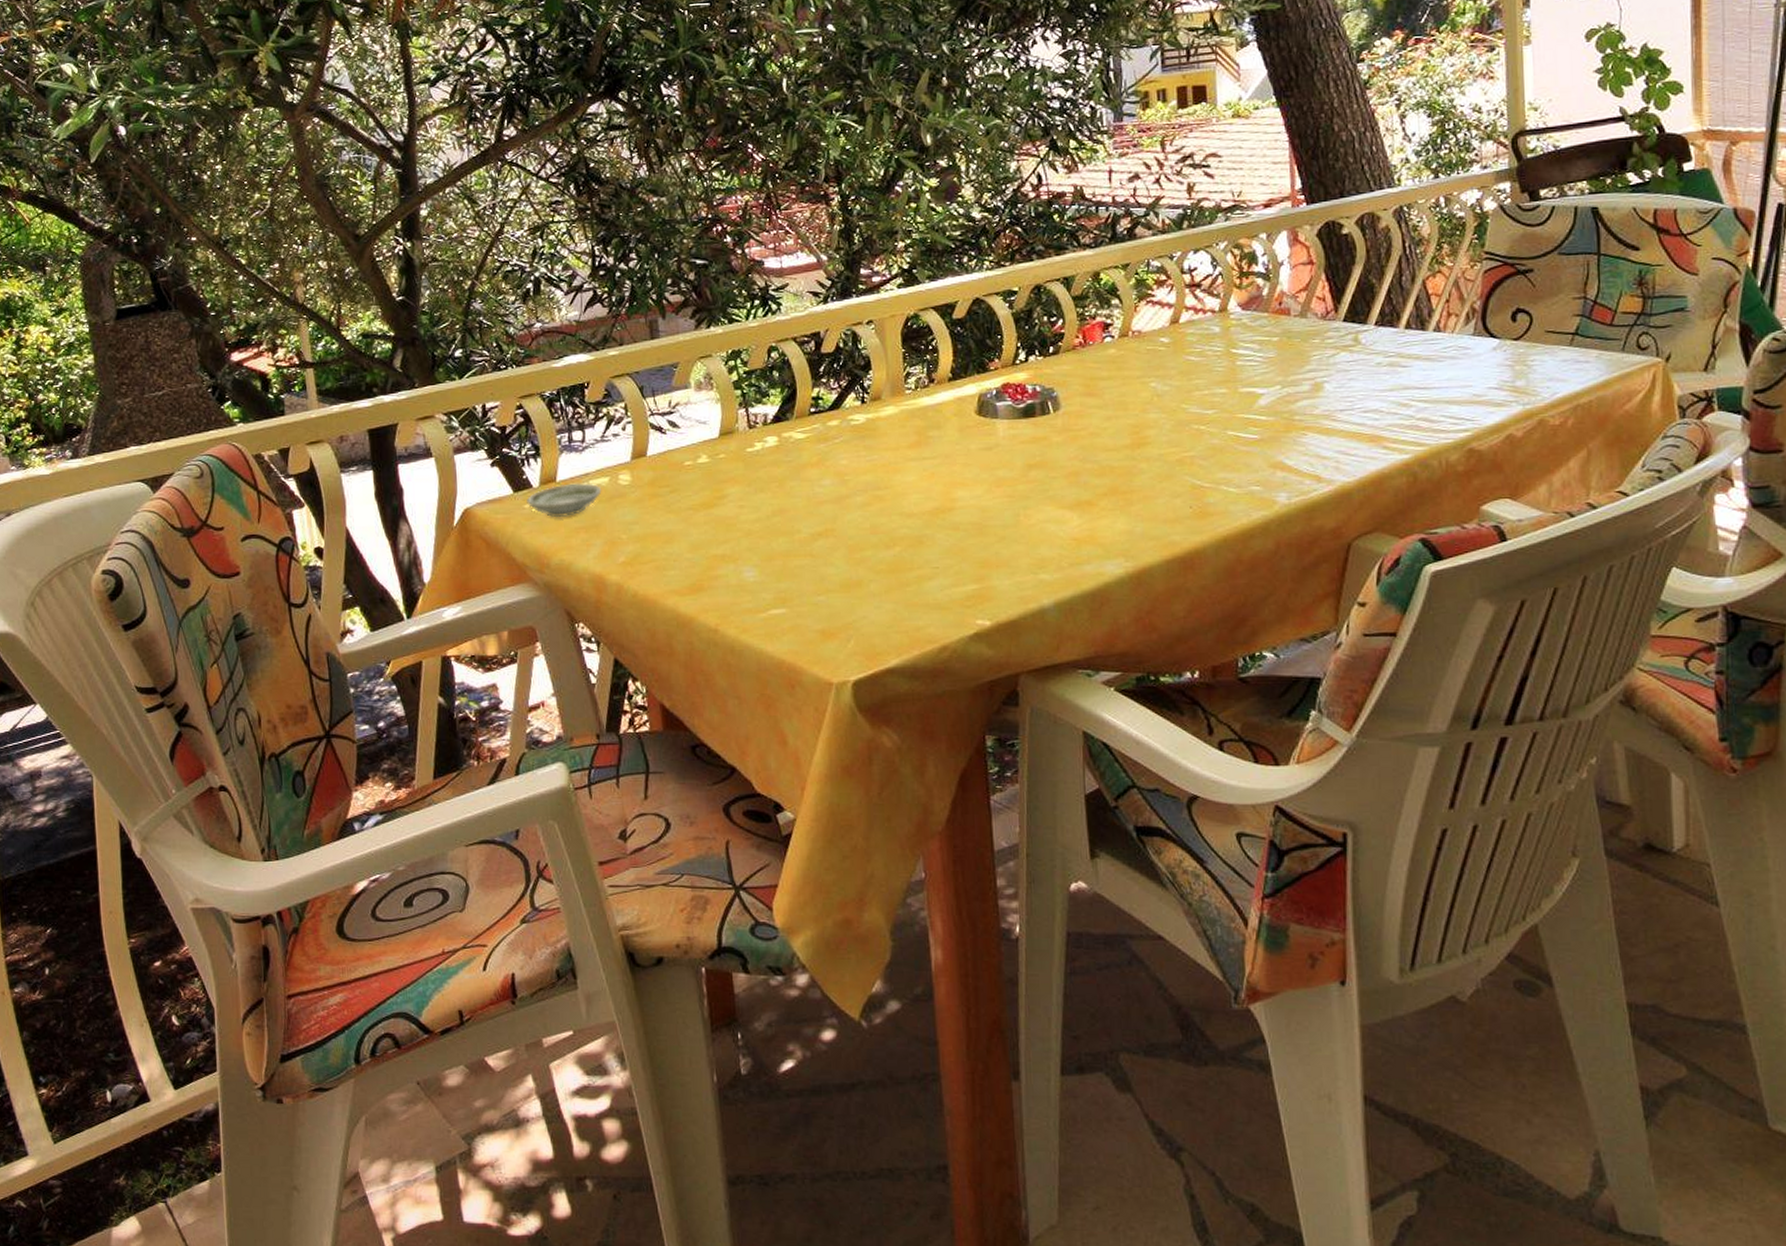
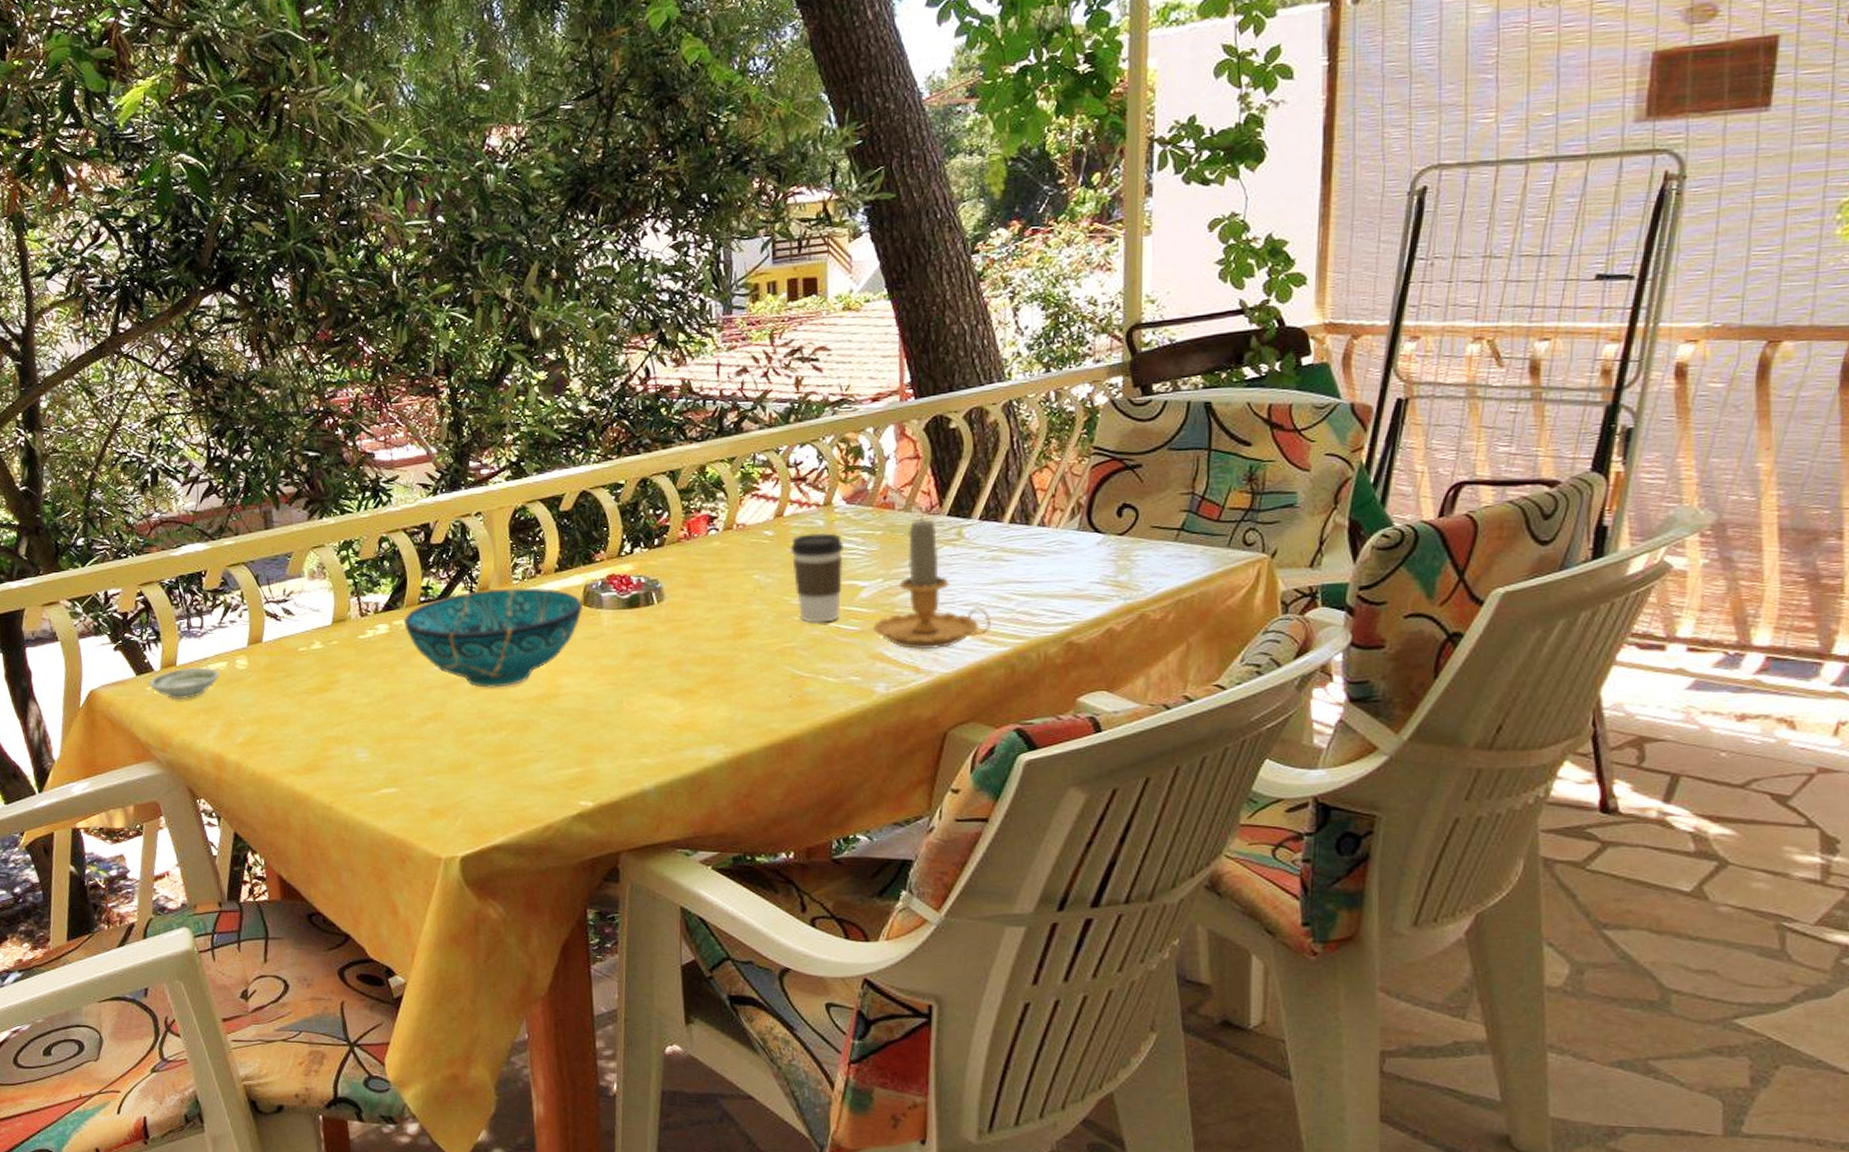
bowl: none [792,397,978,503] -> present [403,587,584,689]
coffee cup: none [1187,339,1241,432] -> present [790,533,844,623]
candle: none [1272,321,1391,459] -> present [872,515,991,650]

